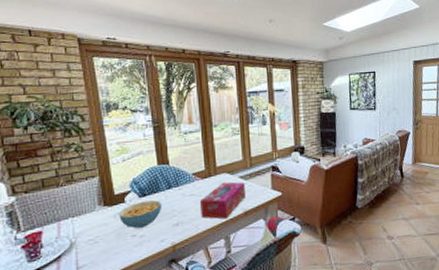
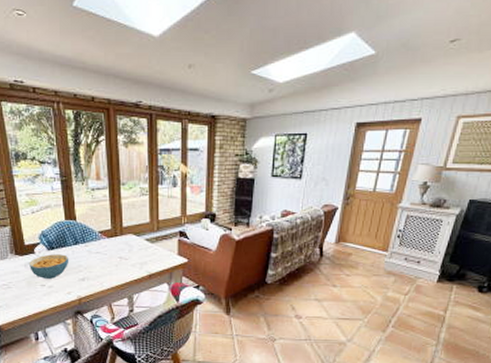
tissue box: present [199,181,245,219] -> none [105,243,150,279]

